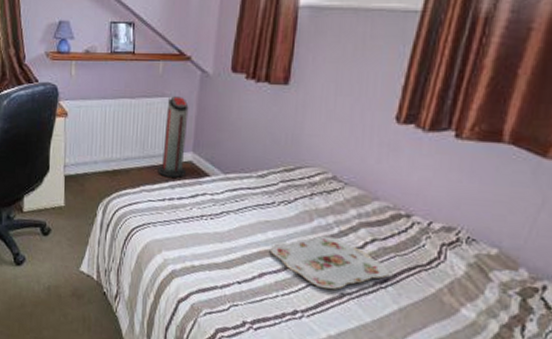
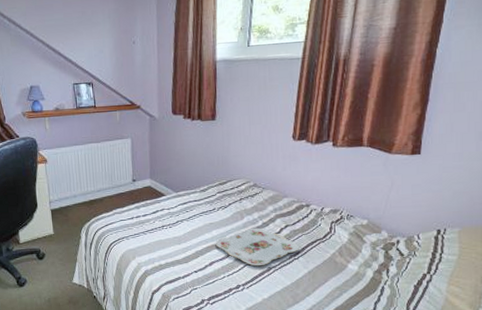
air purifier: present [157,96,189,178] -> none [125,137,147,200]

